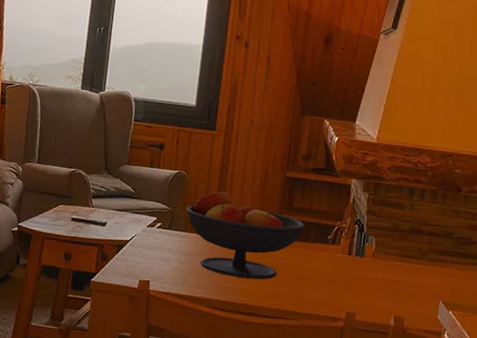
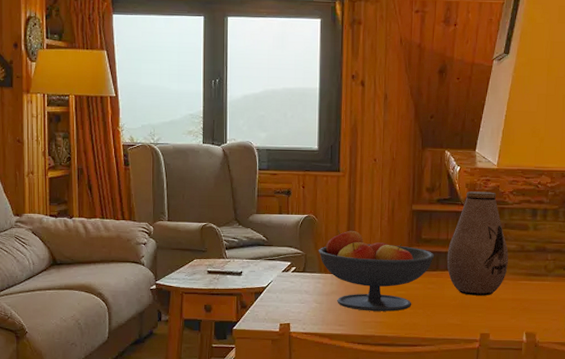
vase: none [317,163,382,274] -> present [447,191,508,296]

